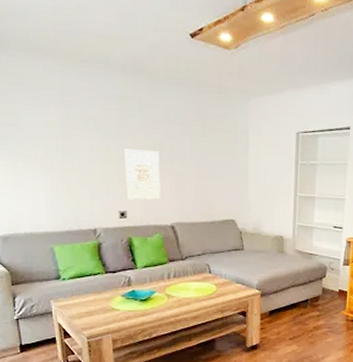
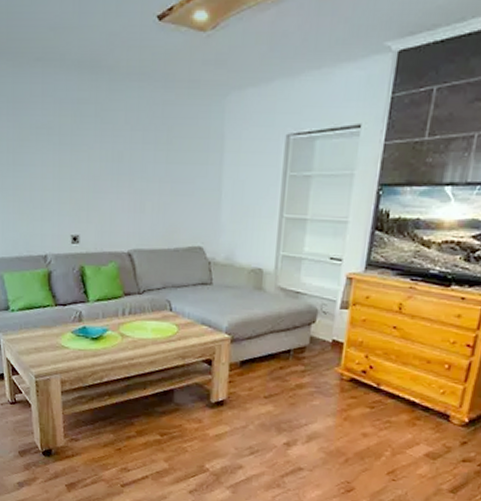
wall art: present [123,149,160,200] -> none [77,162,118,222]

